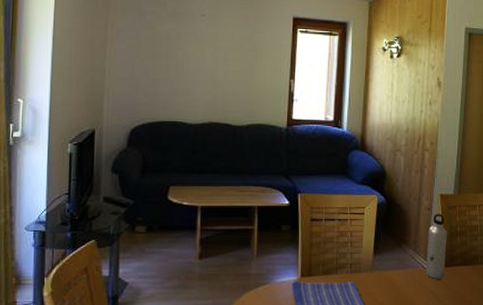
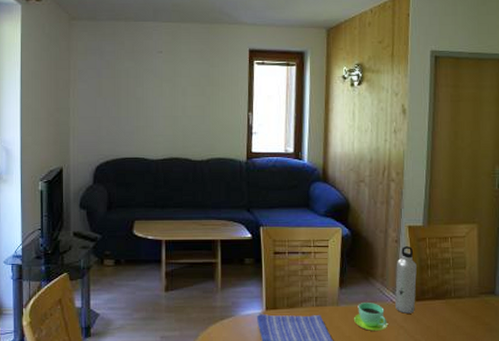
cup: none [386,269,419,297] -> present [353,303,389,331]

